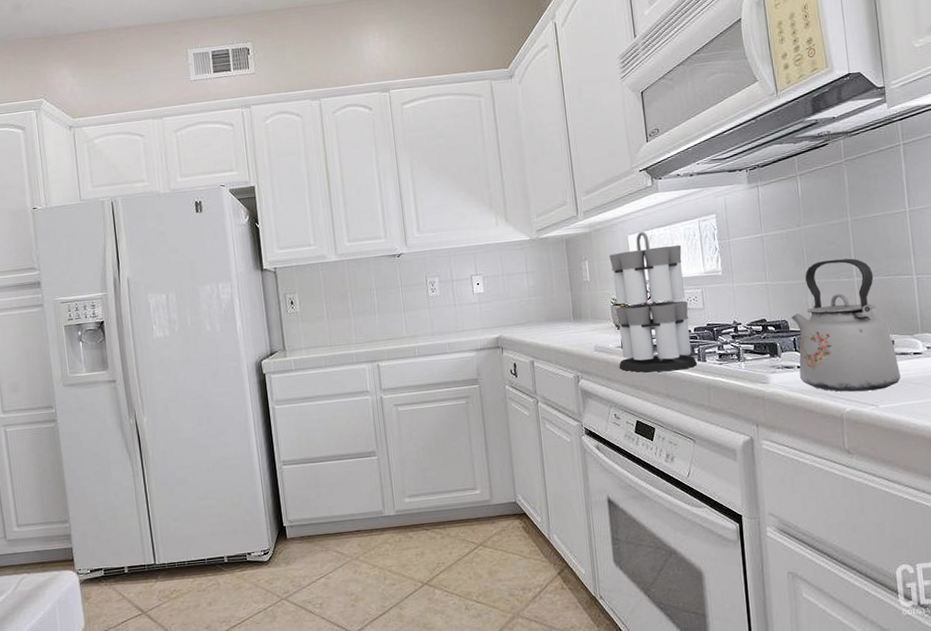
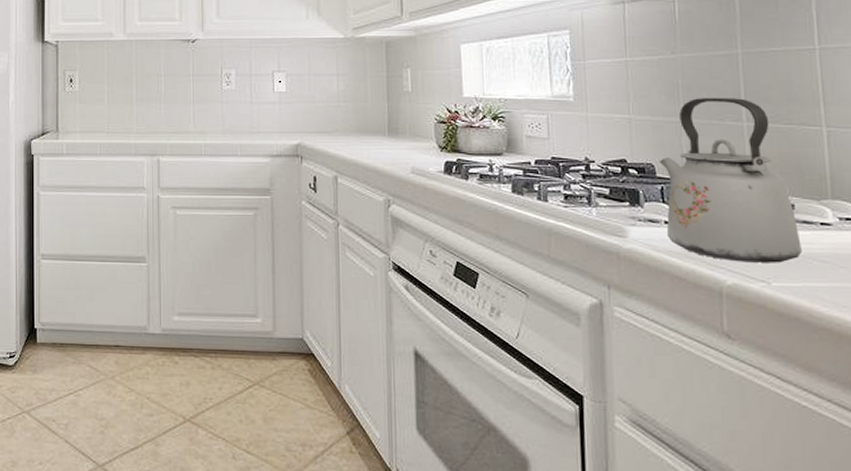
spice rack: present [609,232,698,372] -> none [436,42,537,208]

